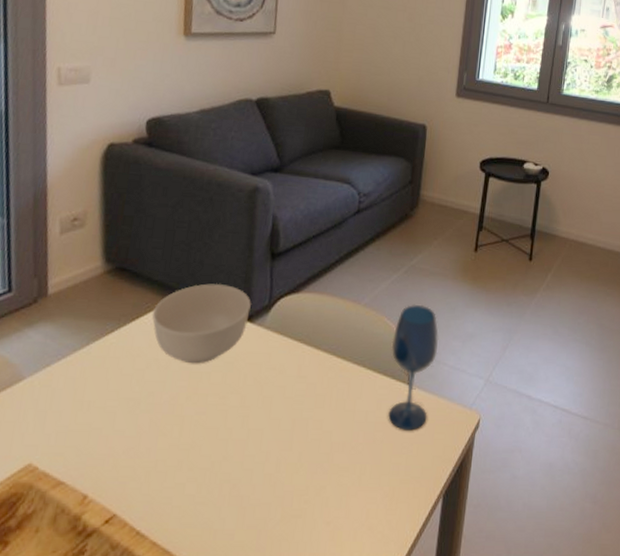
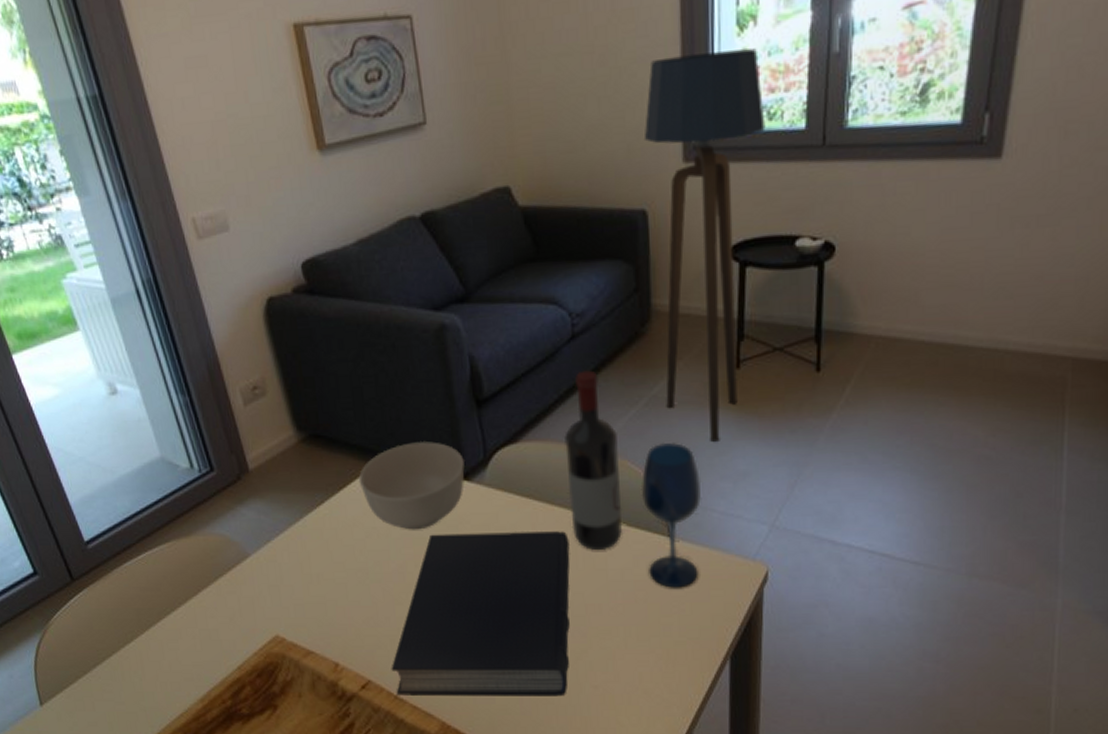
book: none [139,369,328,533] -> present [391,531,570,697]
wine bottle: none [331,239,380,393] -> present [563,370,622,550]
floor lamp: none [420,25,513,307] -> present [643,48,766,442]

